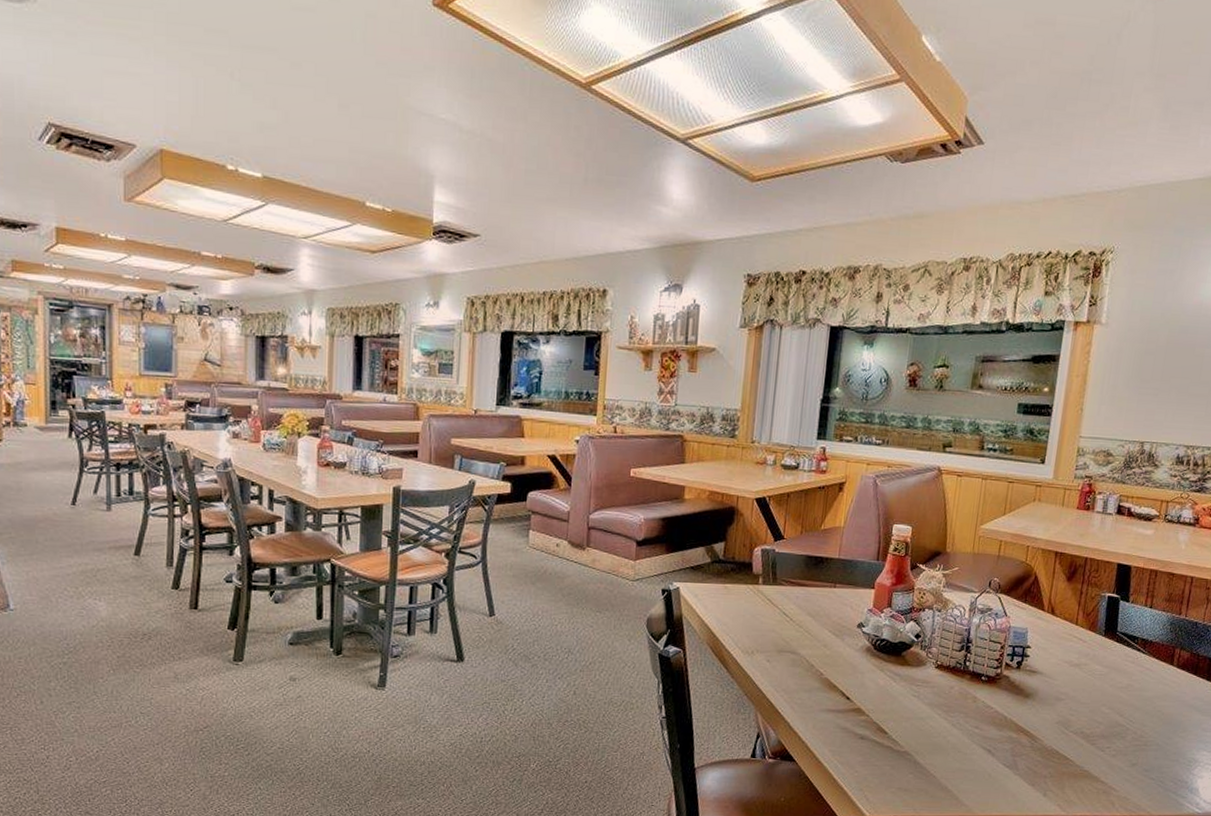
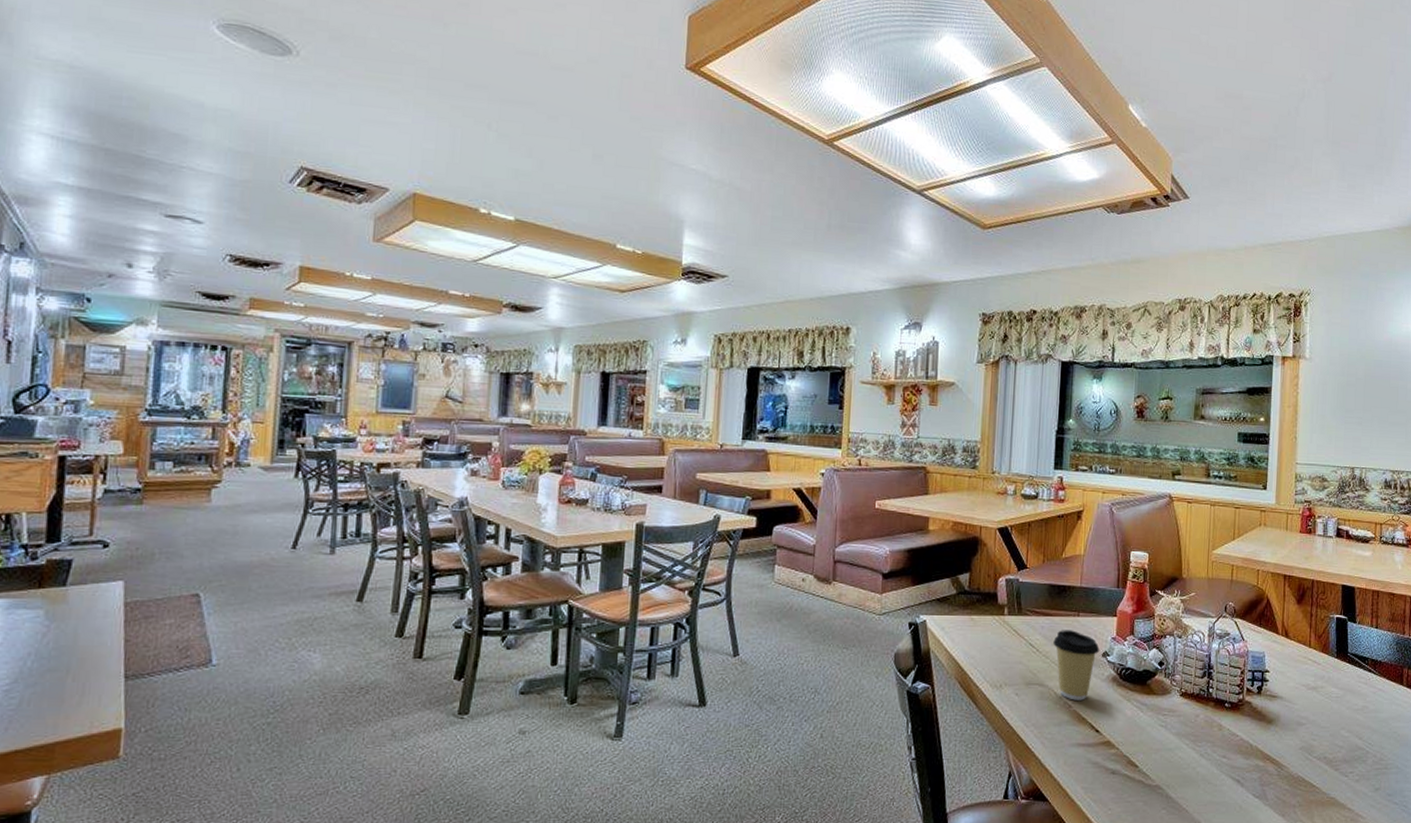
coffee cup: none [807,600,855,669] -> present [1053,630,1100,701]

